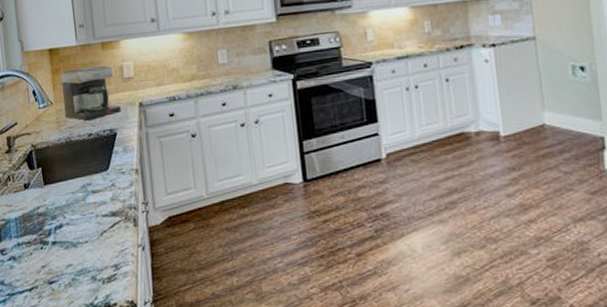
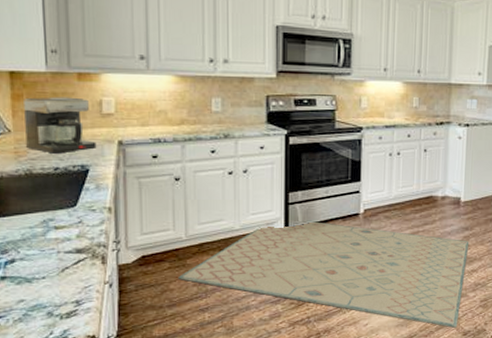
rug: none [203,170,522,296] -> present [177,220,469,329]

